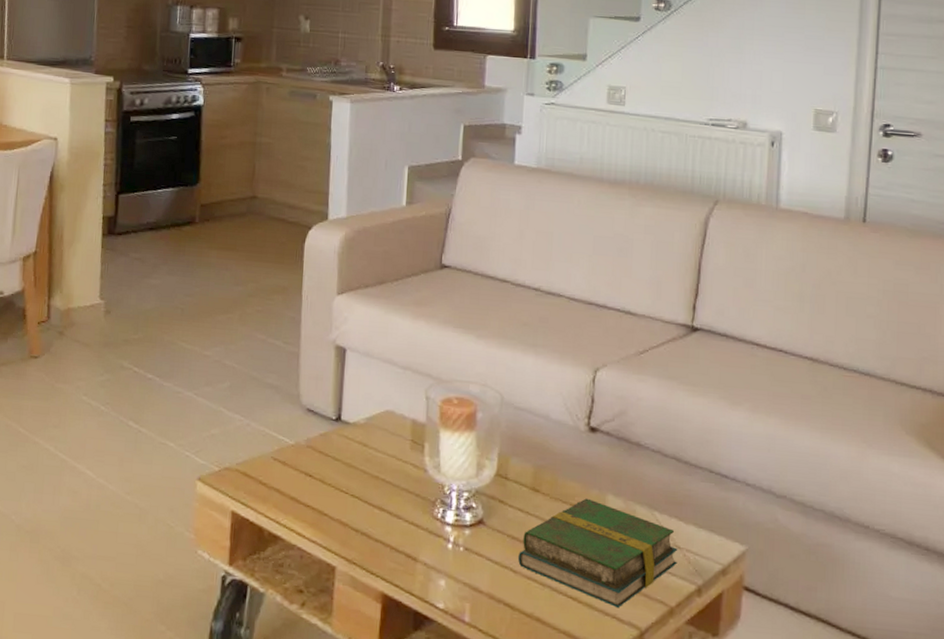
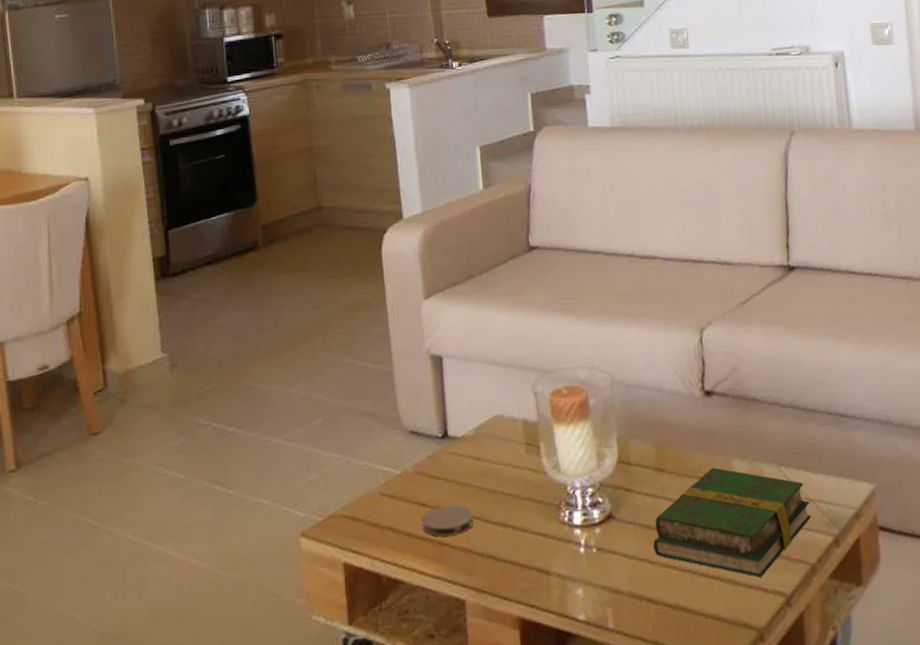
coaster: none [306,480,354,508] -> present [421,505,474,537]

